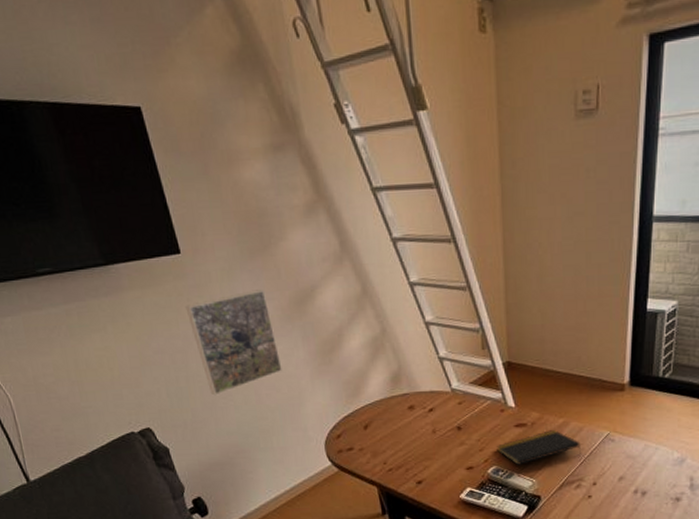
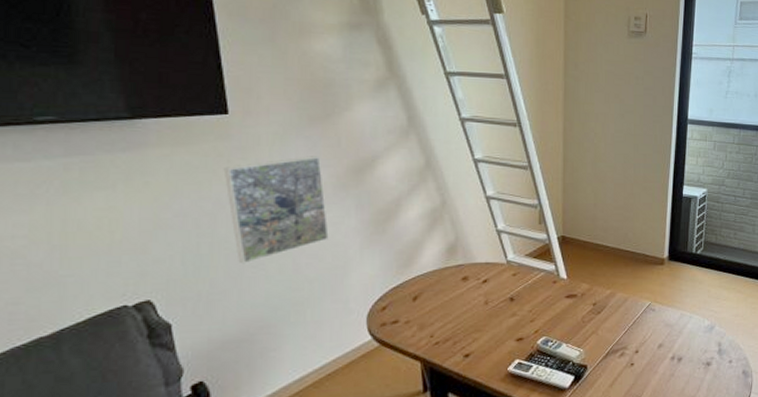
notepad: present [497,430,581,466] -> none [547,301,625,336]

